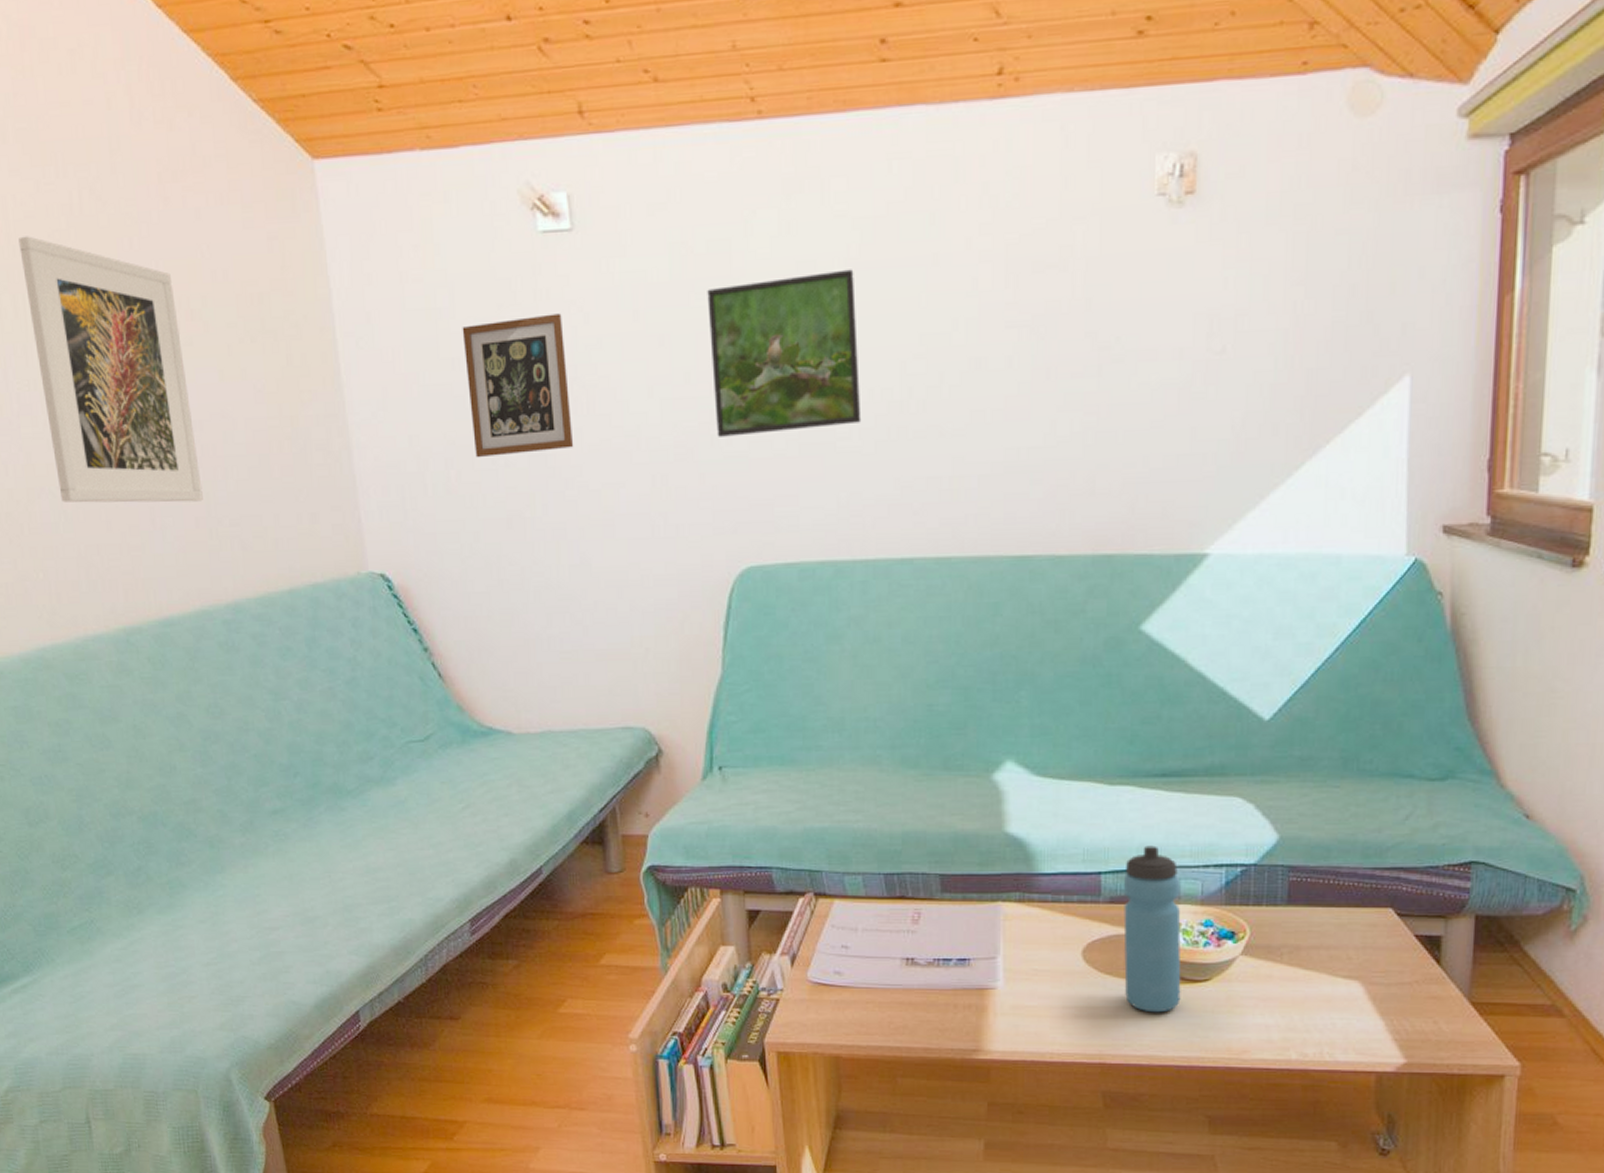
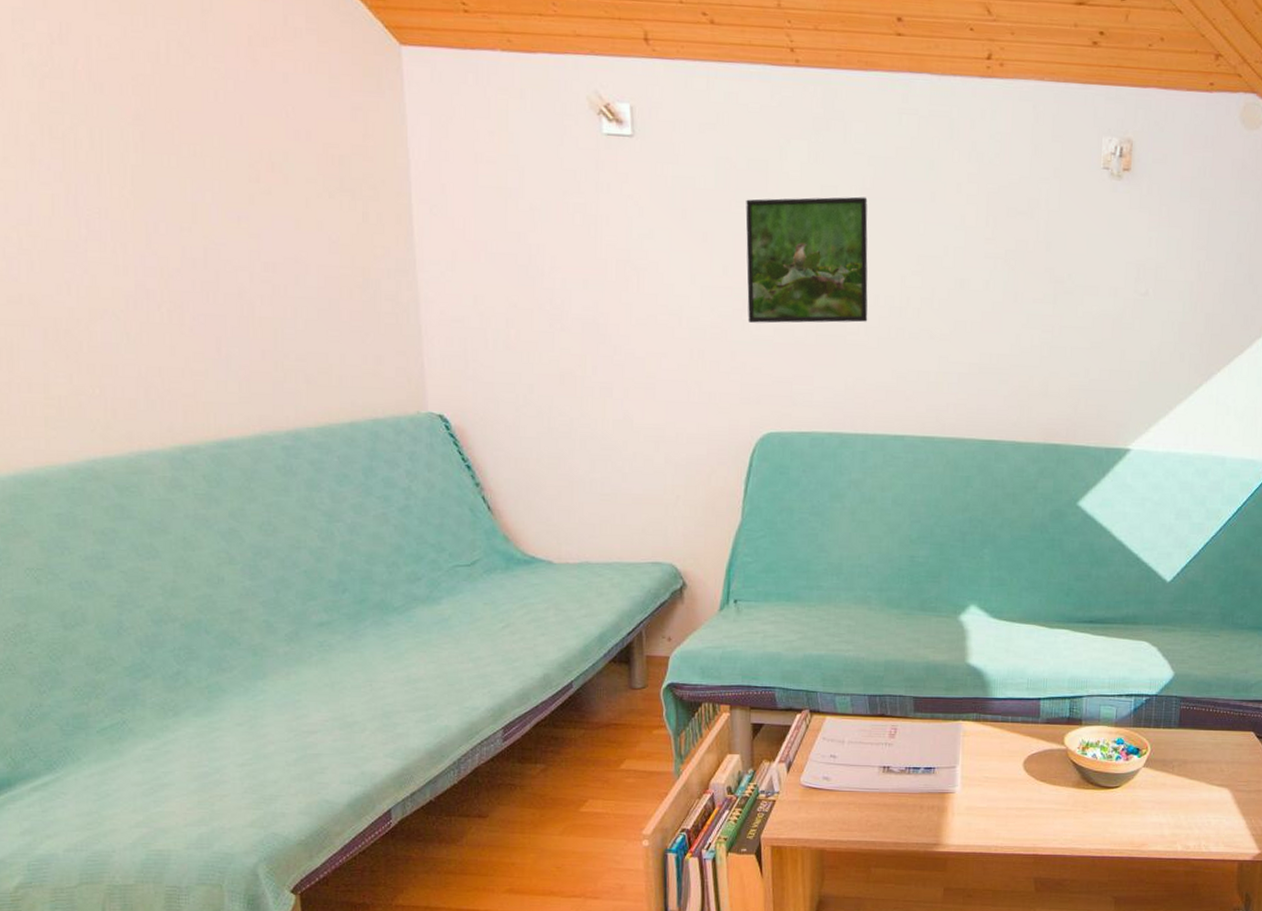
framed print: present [19,236,203,503] -> none [100,75,271,336]
picture frame: present [462,313,574,458] -> none [529,204,624,321]
water bottle: present [1123,845,1181,1013] -> none [1055,678,1100,813]

